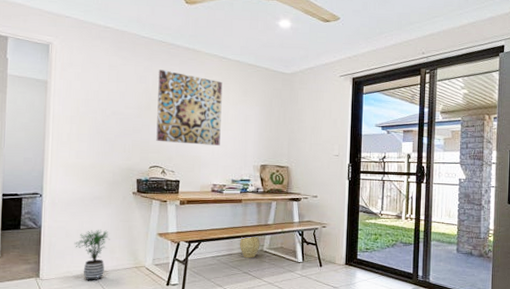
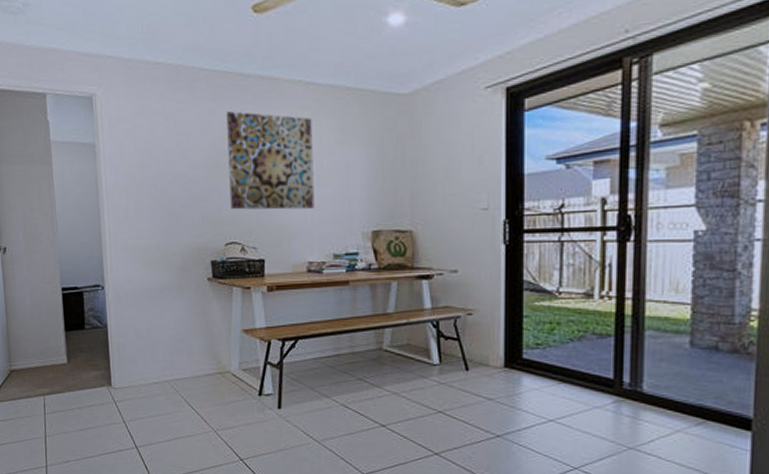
potted plant: present [74,229,110,281] -> none [145,326,186,390]
woven basket: present [240,236,261,258] -> none [350,330,378,360]

